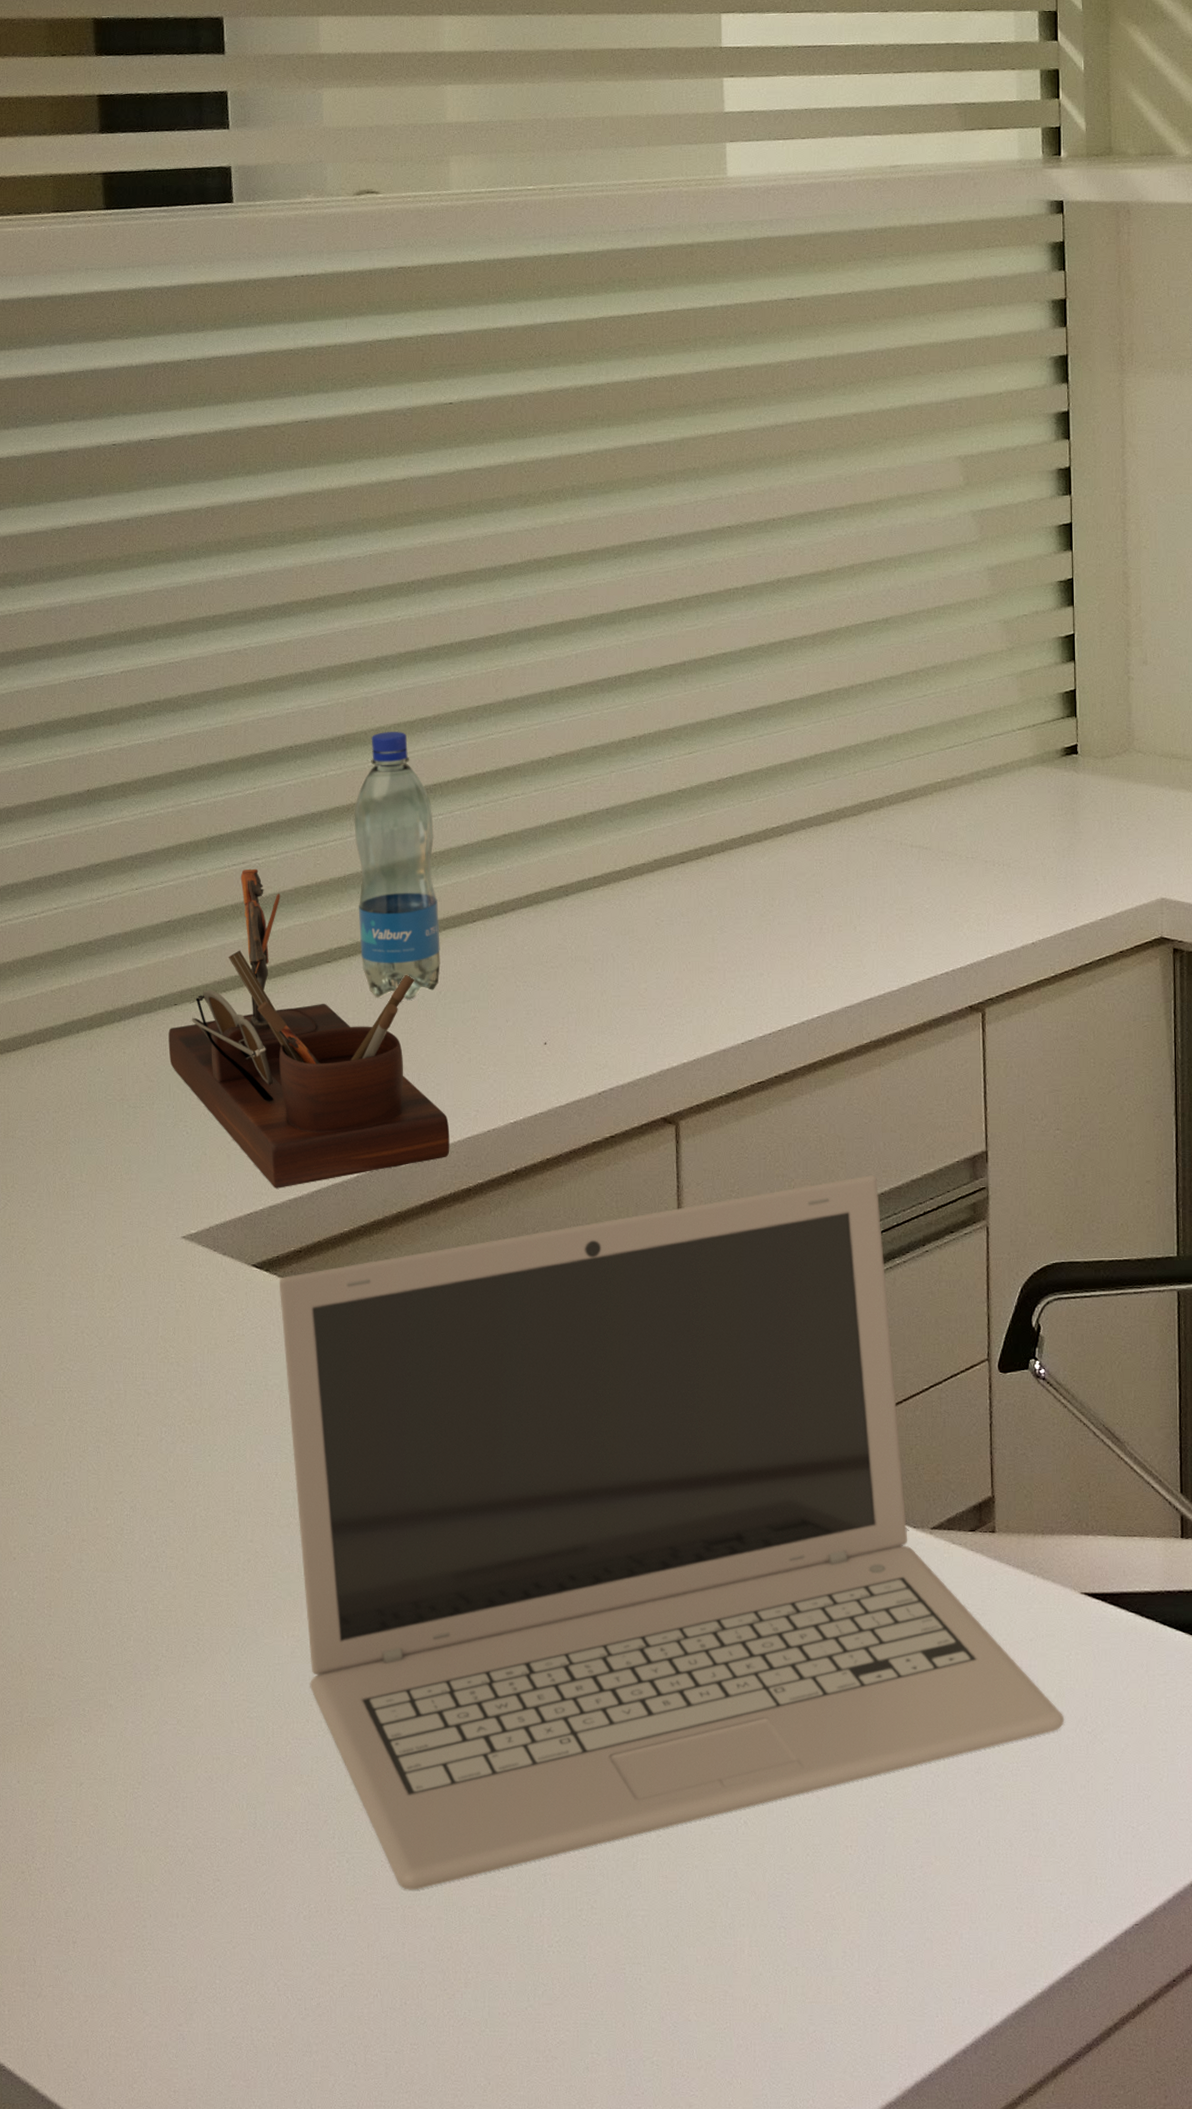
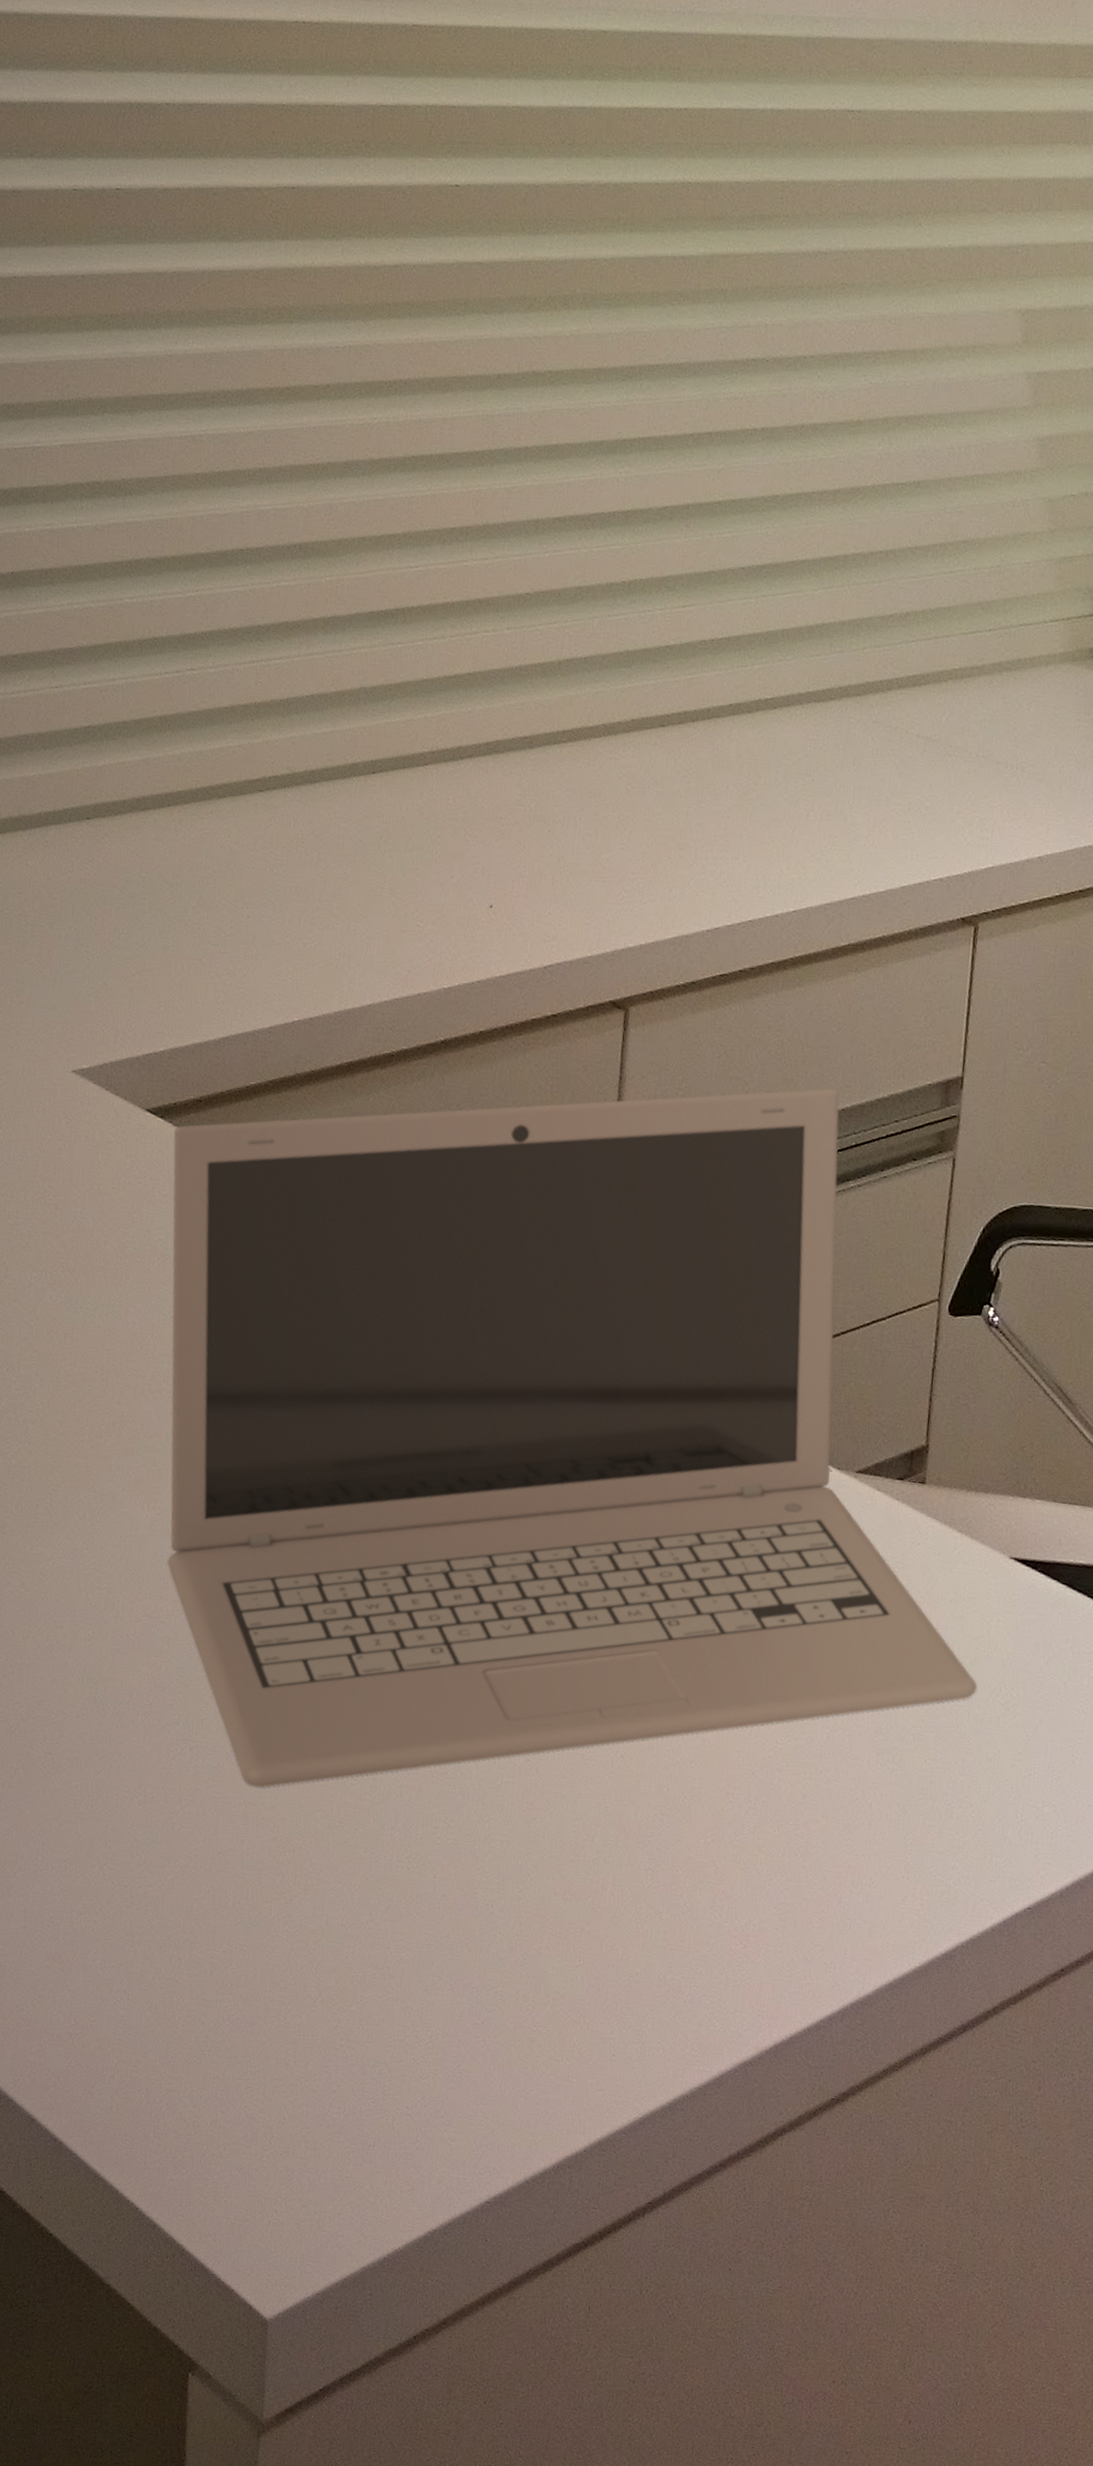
desk organizer: present [168,868,450,1189] -> none [75,679,377,1031]
bottle: present [354,732,440,1000] -> none [297,544,392,842]

